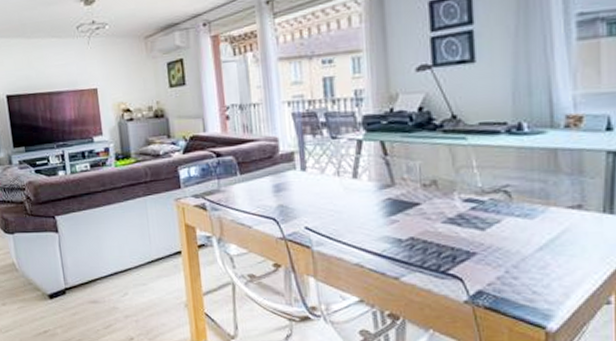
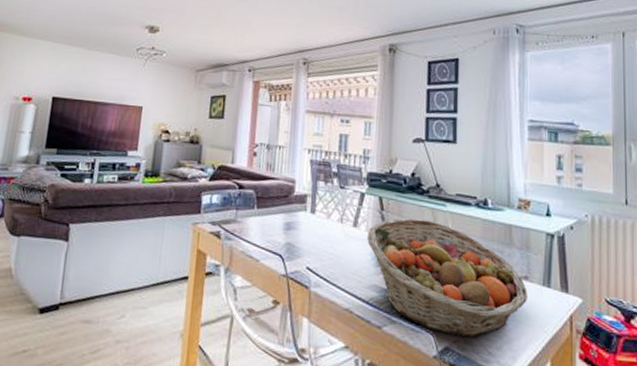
fruit basket: none [371,158,582,279] -> present [367,218,527,338]

